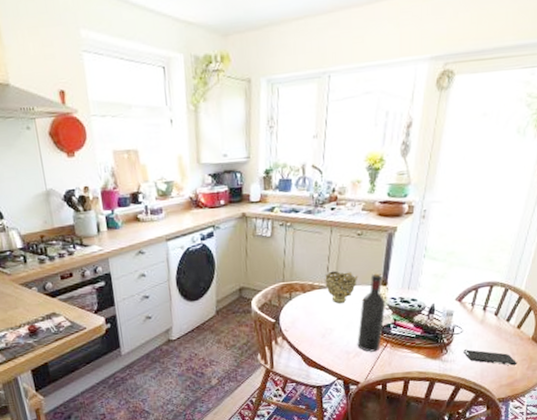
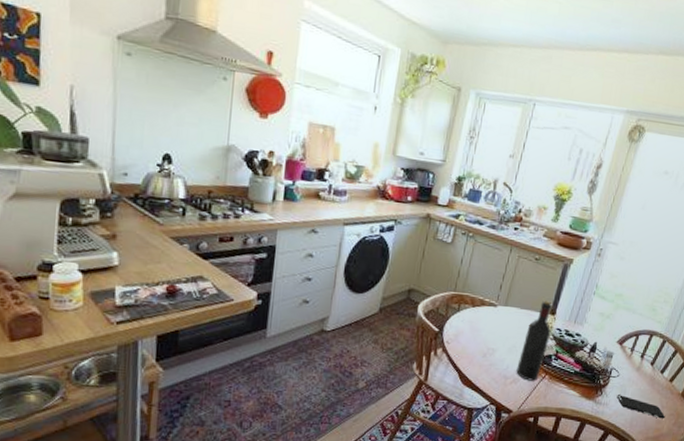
decorative bowl: present [325,270,358,304] -> none [495,290,529,325]

